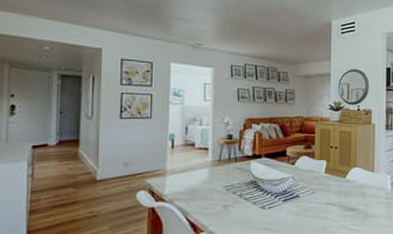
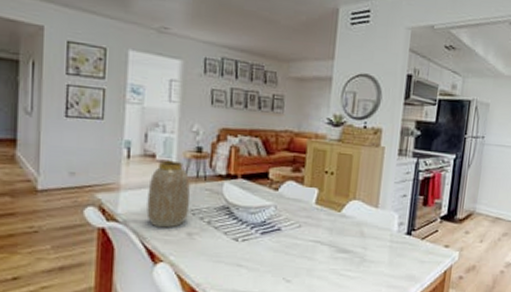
vase: none [189,148,225,203] -> present [146,161,191,228]

